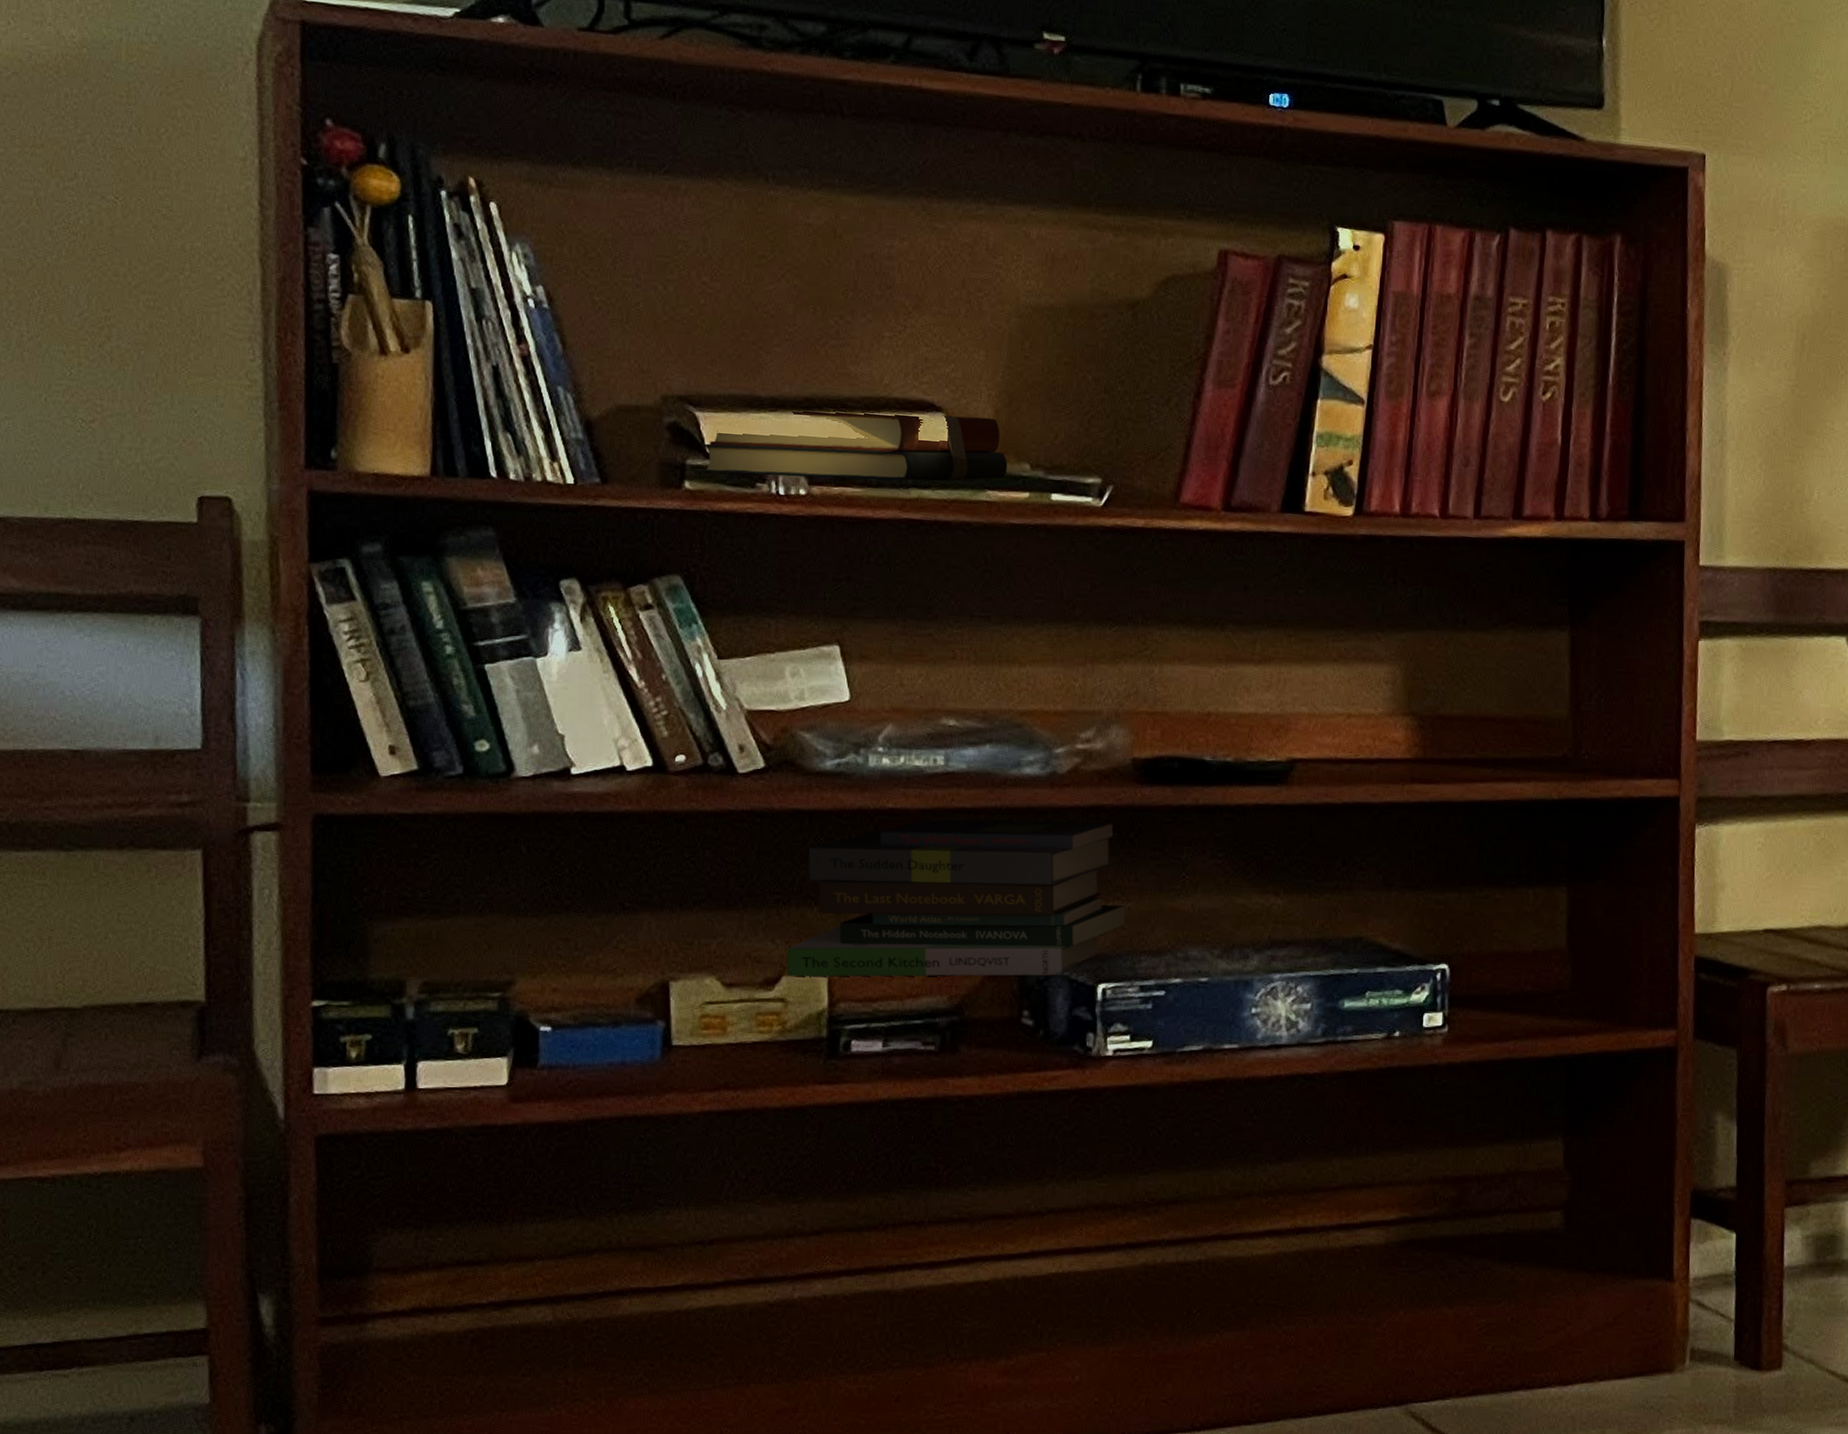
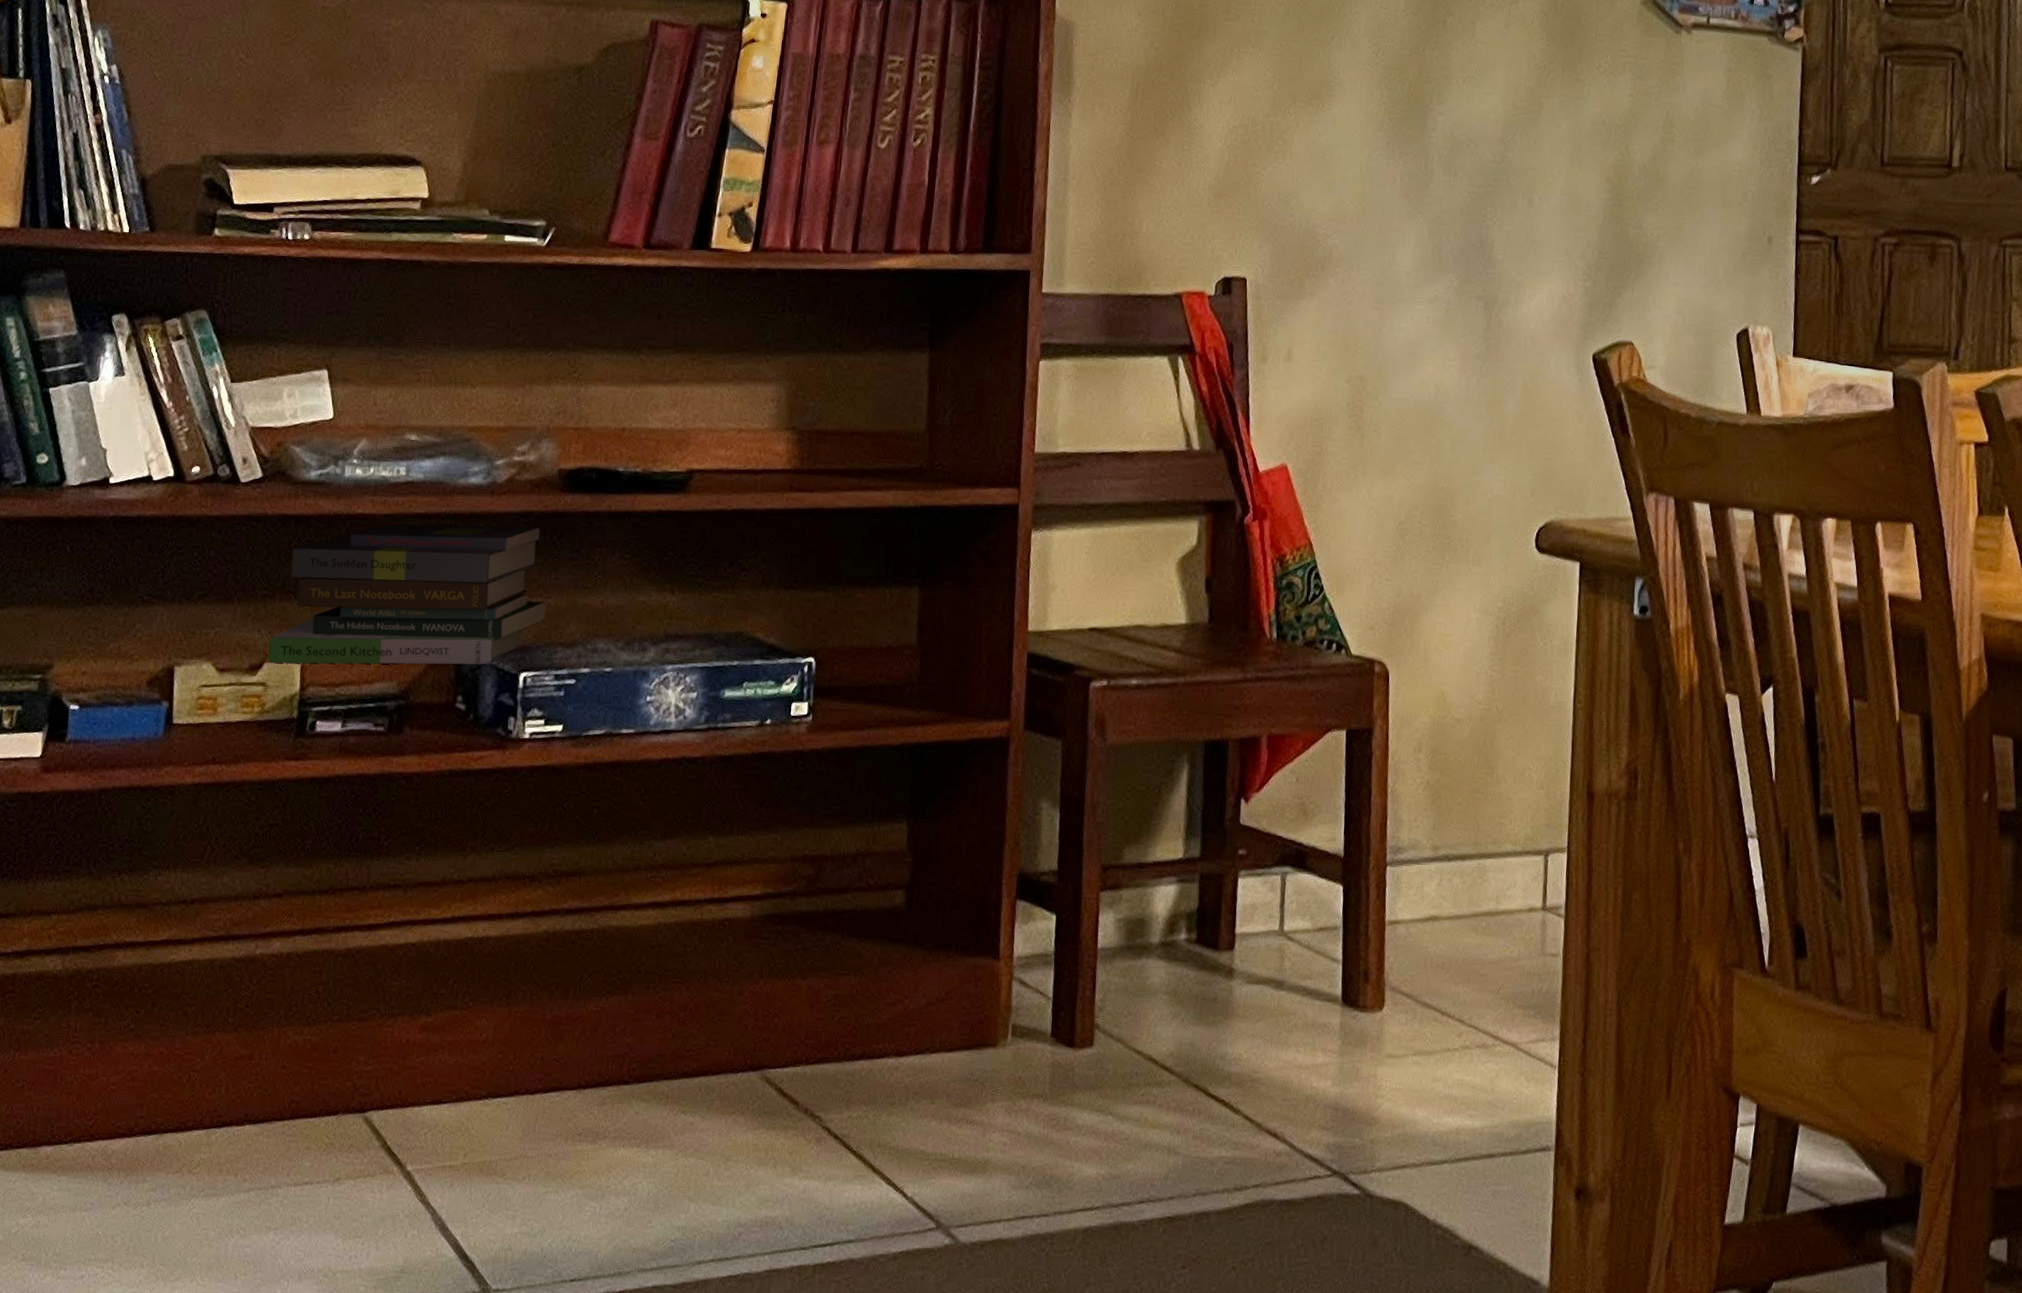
books: present [700,407,1008,481] -> none [228,164,471,226]

